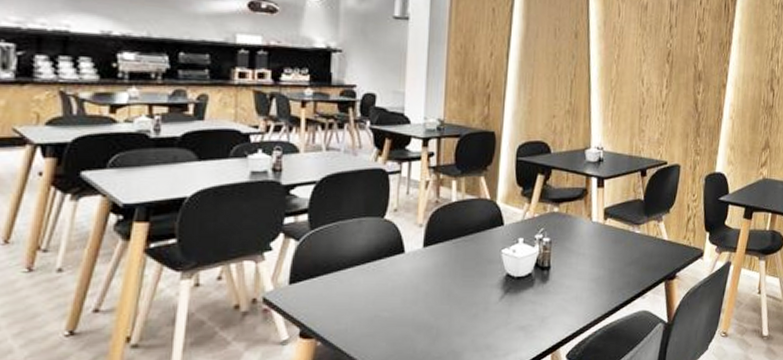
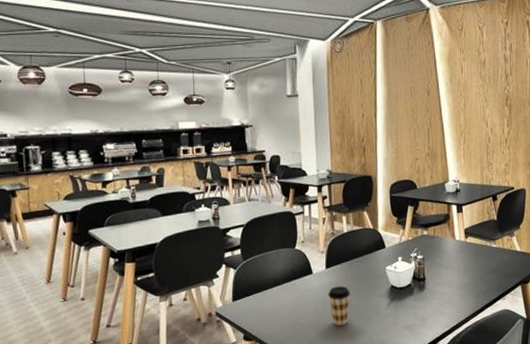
coffee cup: none [423,271,452,323] -> present [328,286,350,326]

